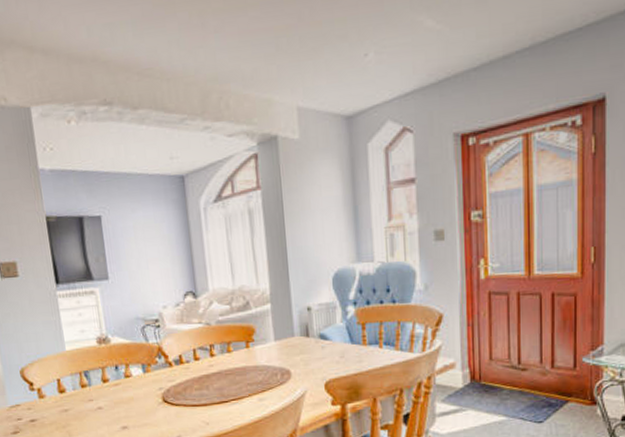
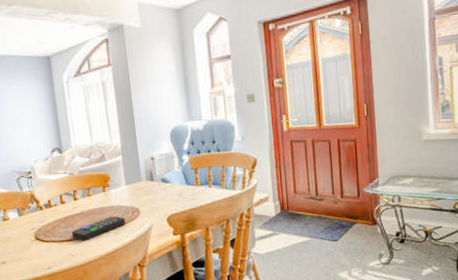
remote control: none [206,377,274,407] -> present [71,215,126,241]

